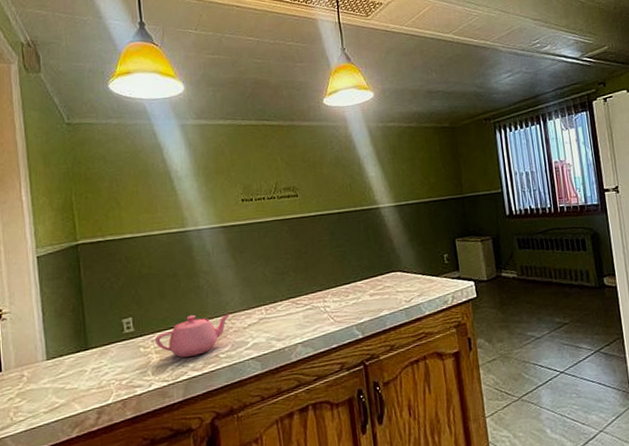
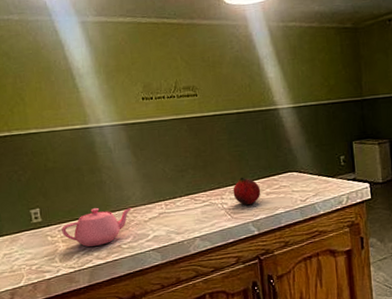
fruit: none [335,278,365,308] -> present [233,177,261,206]

